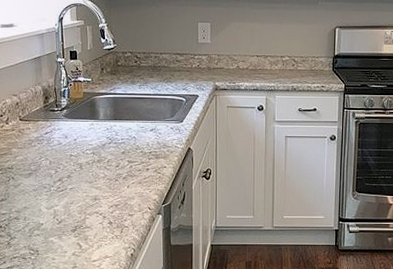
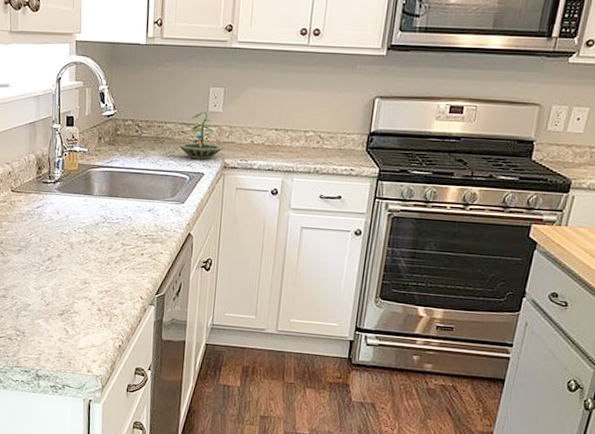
terrarium: none [174,43,214,83] -> present [178,112,224,159]

